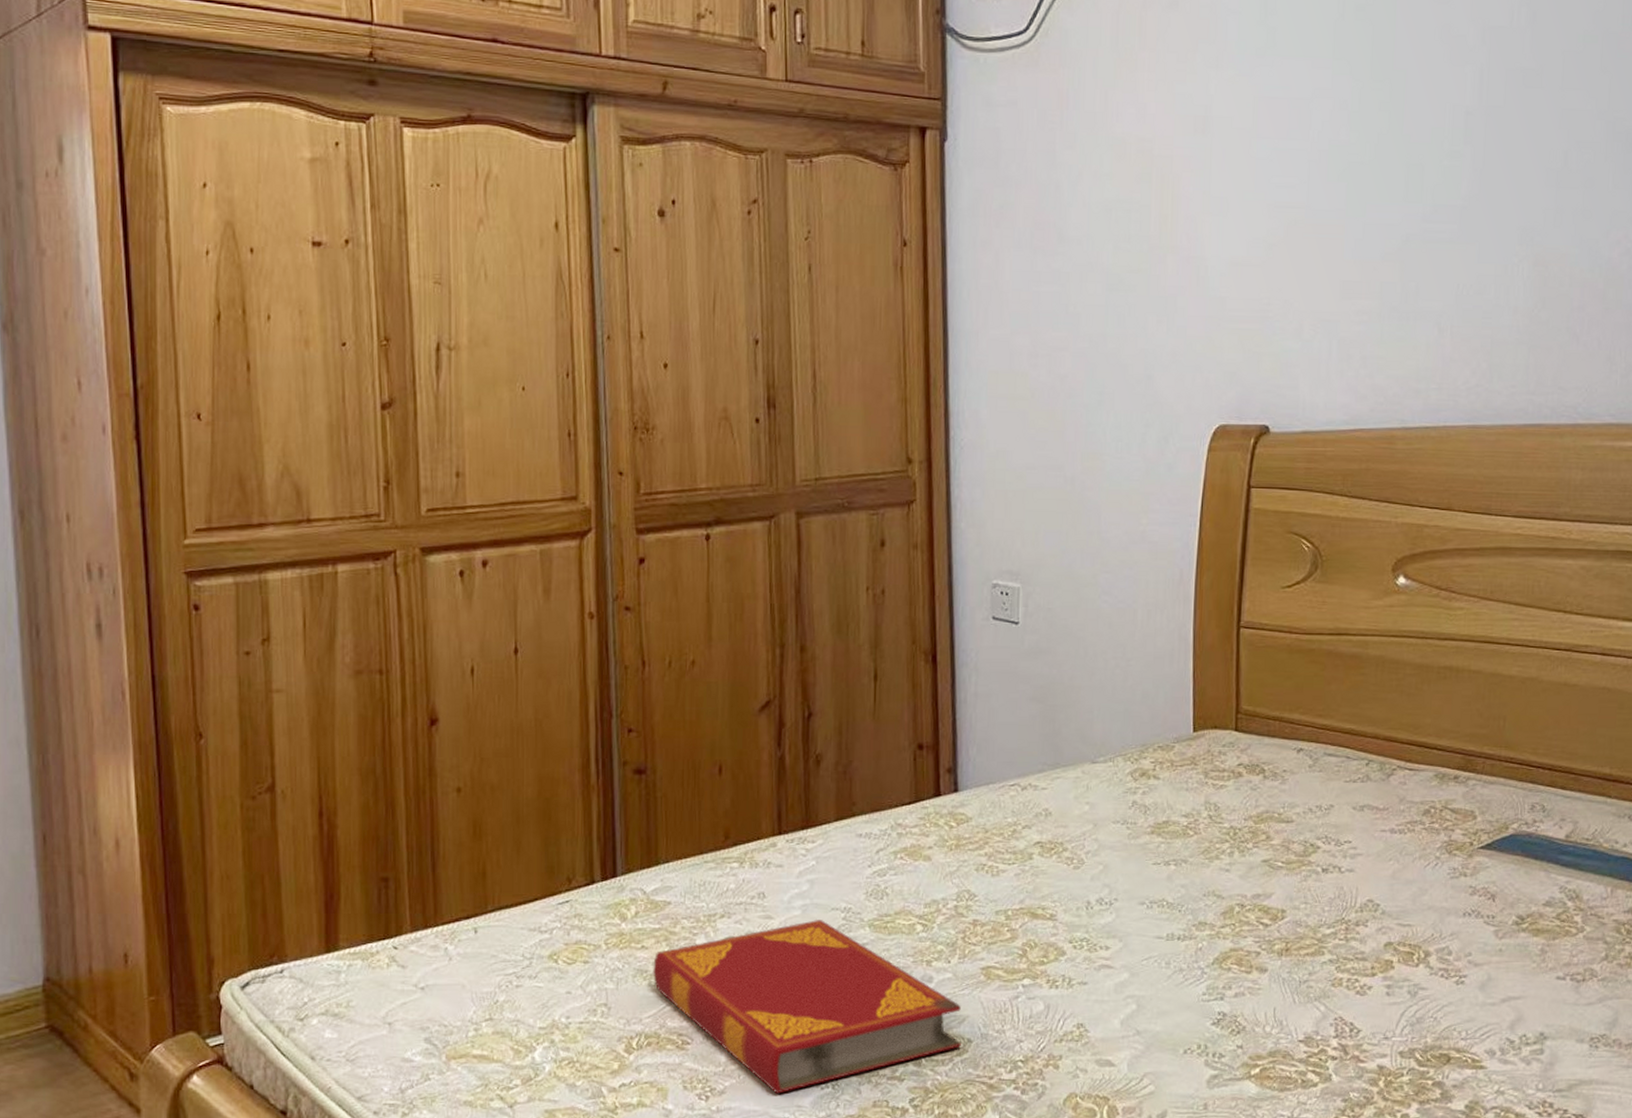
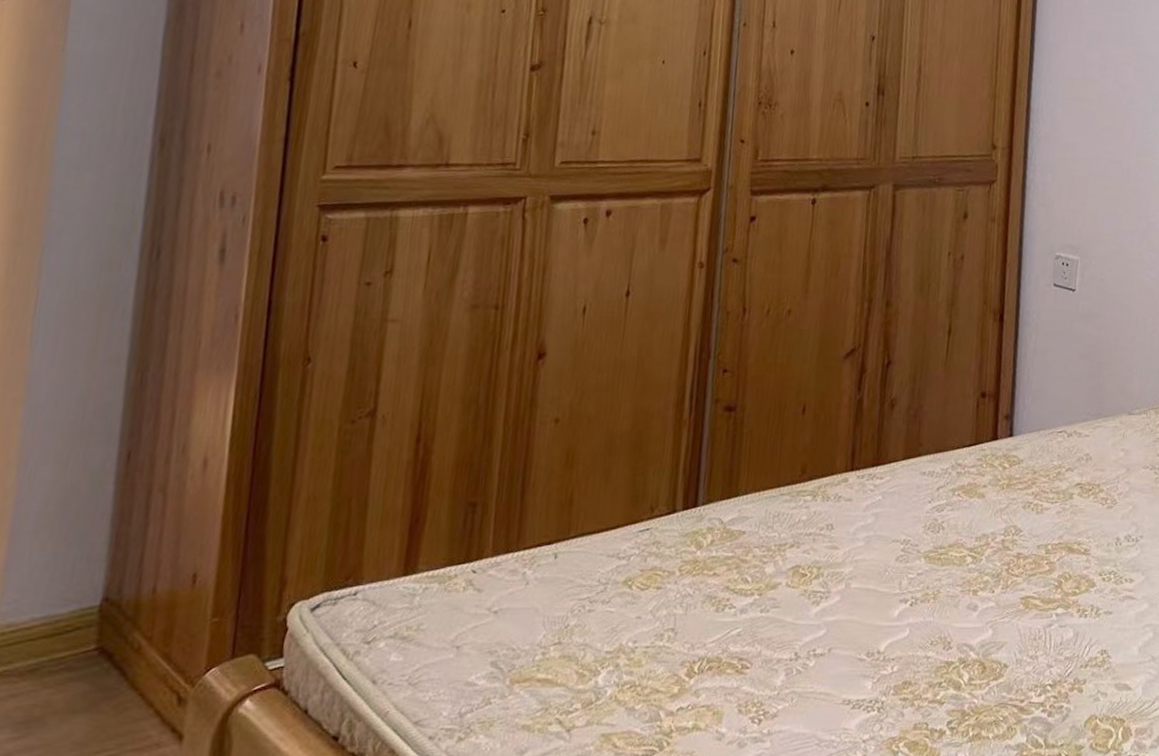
hardback book: present [653,920,962,1094] -> none [721,551,1001,717]

